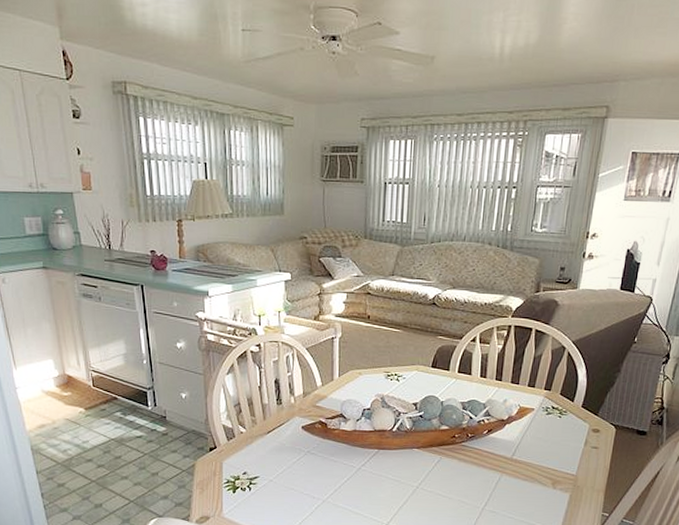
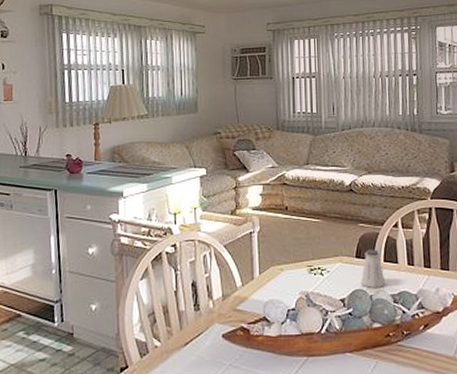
saltshaker: none [434,360,458,395] -> present [361,249,386,288]

